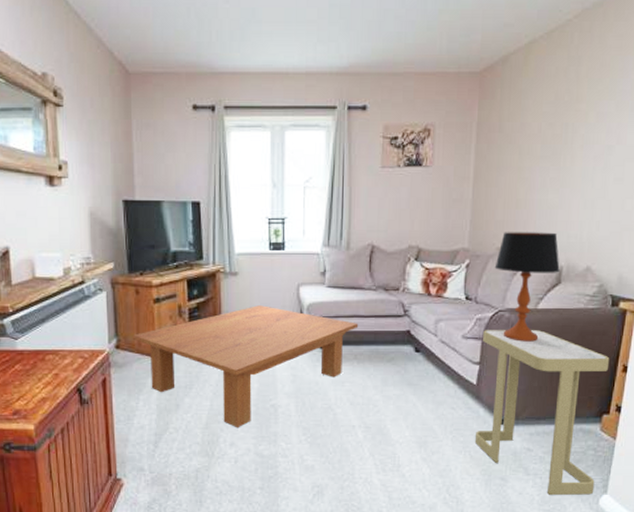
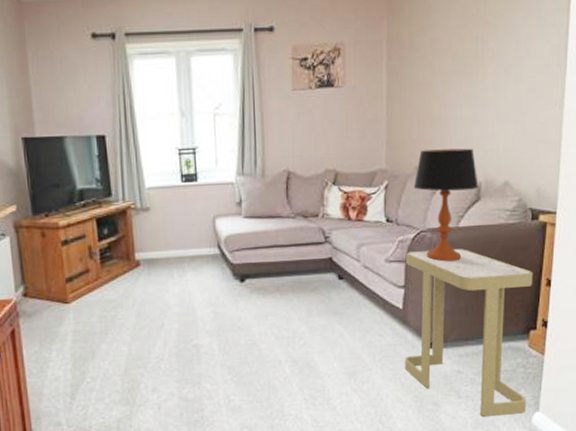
coffee table: present [132,305,359,428] -> none [40,241,279,373]

